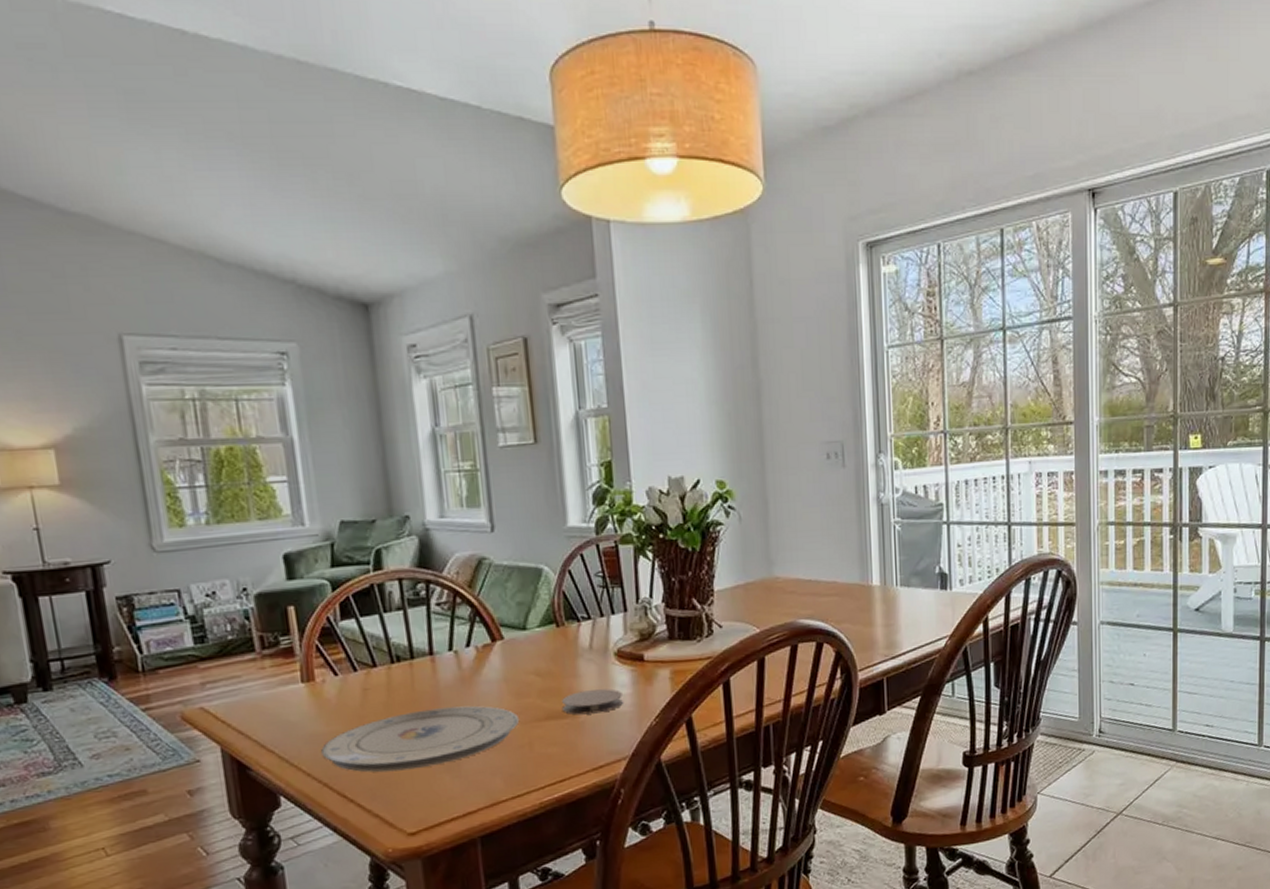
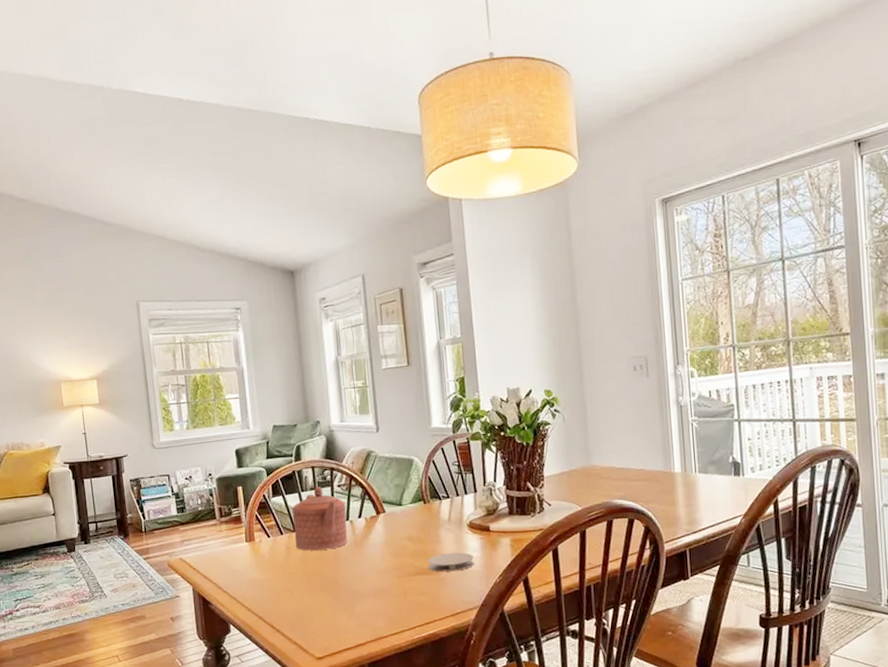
plate: present [321,706,520,773] -> none [258,562,397,611]
teapot: none [370,606,451,693] -> present [292,487,348,551]

